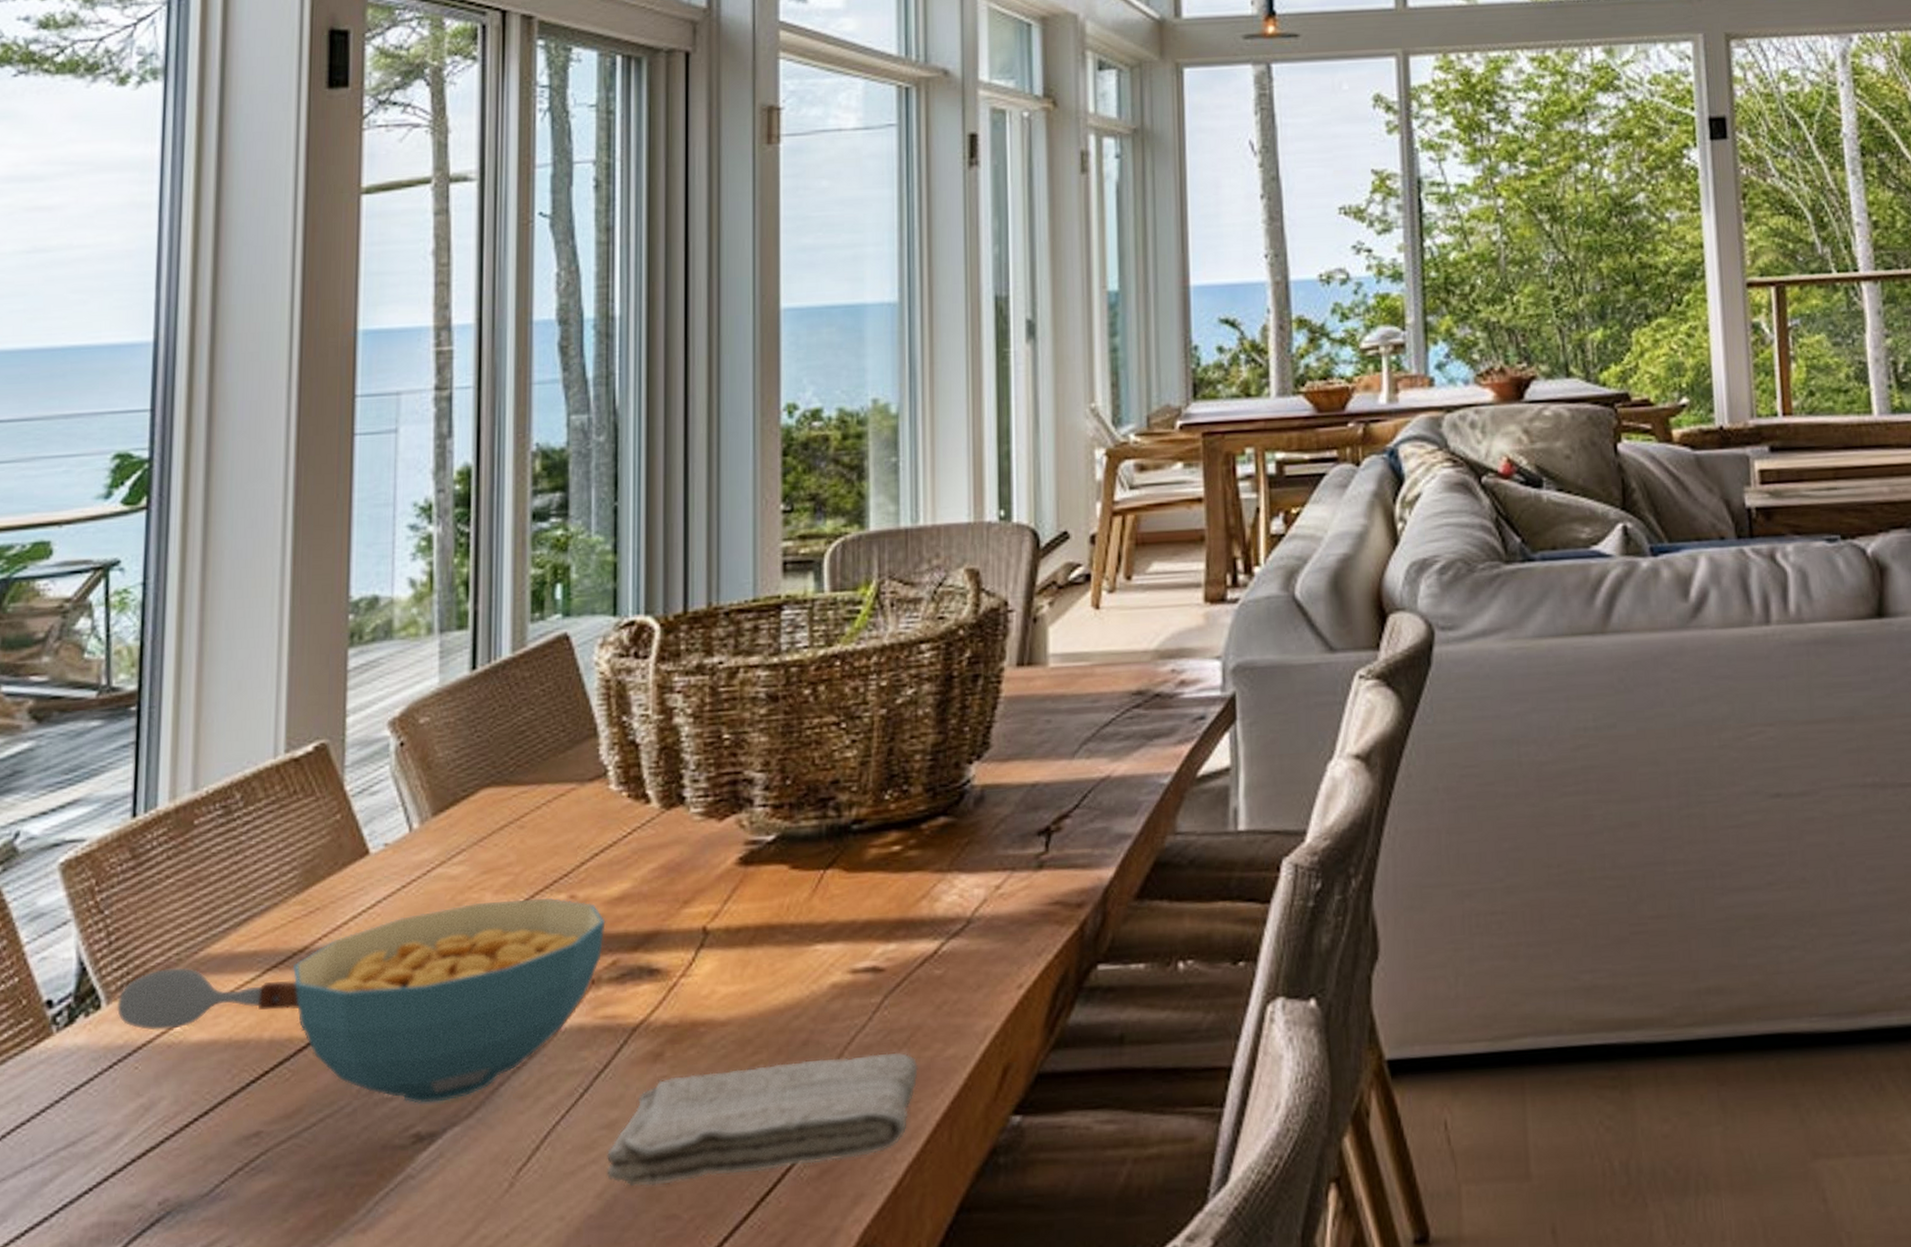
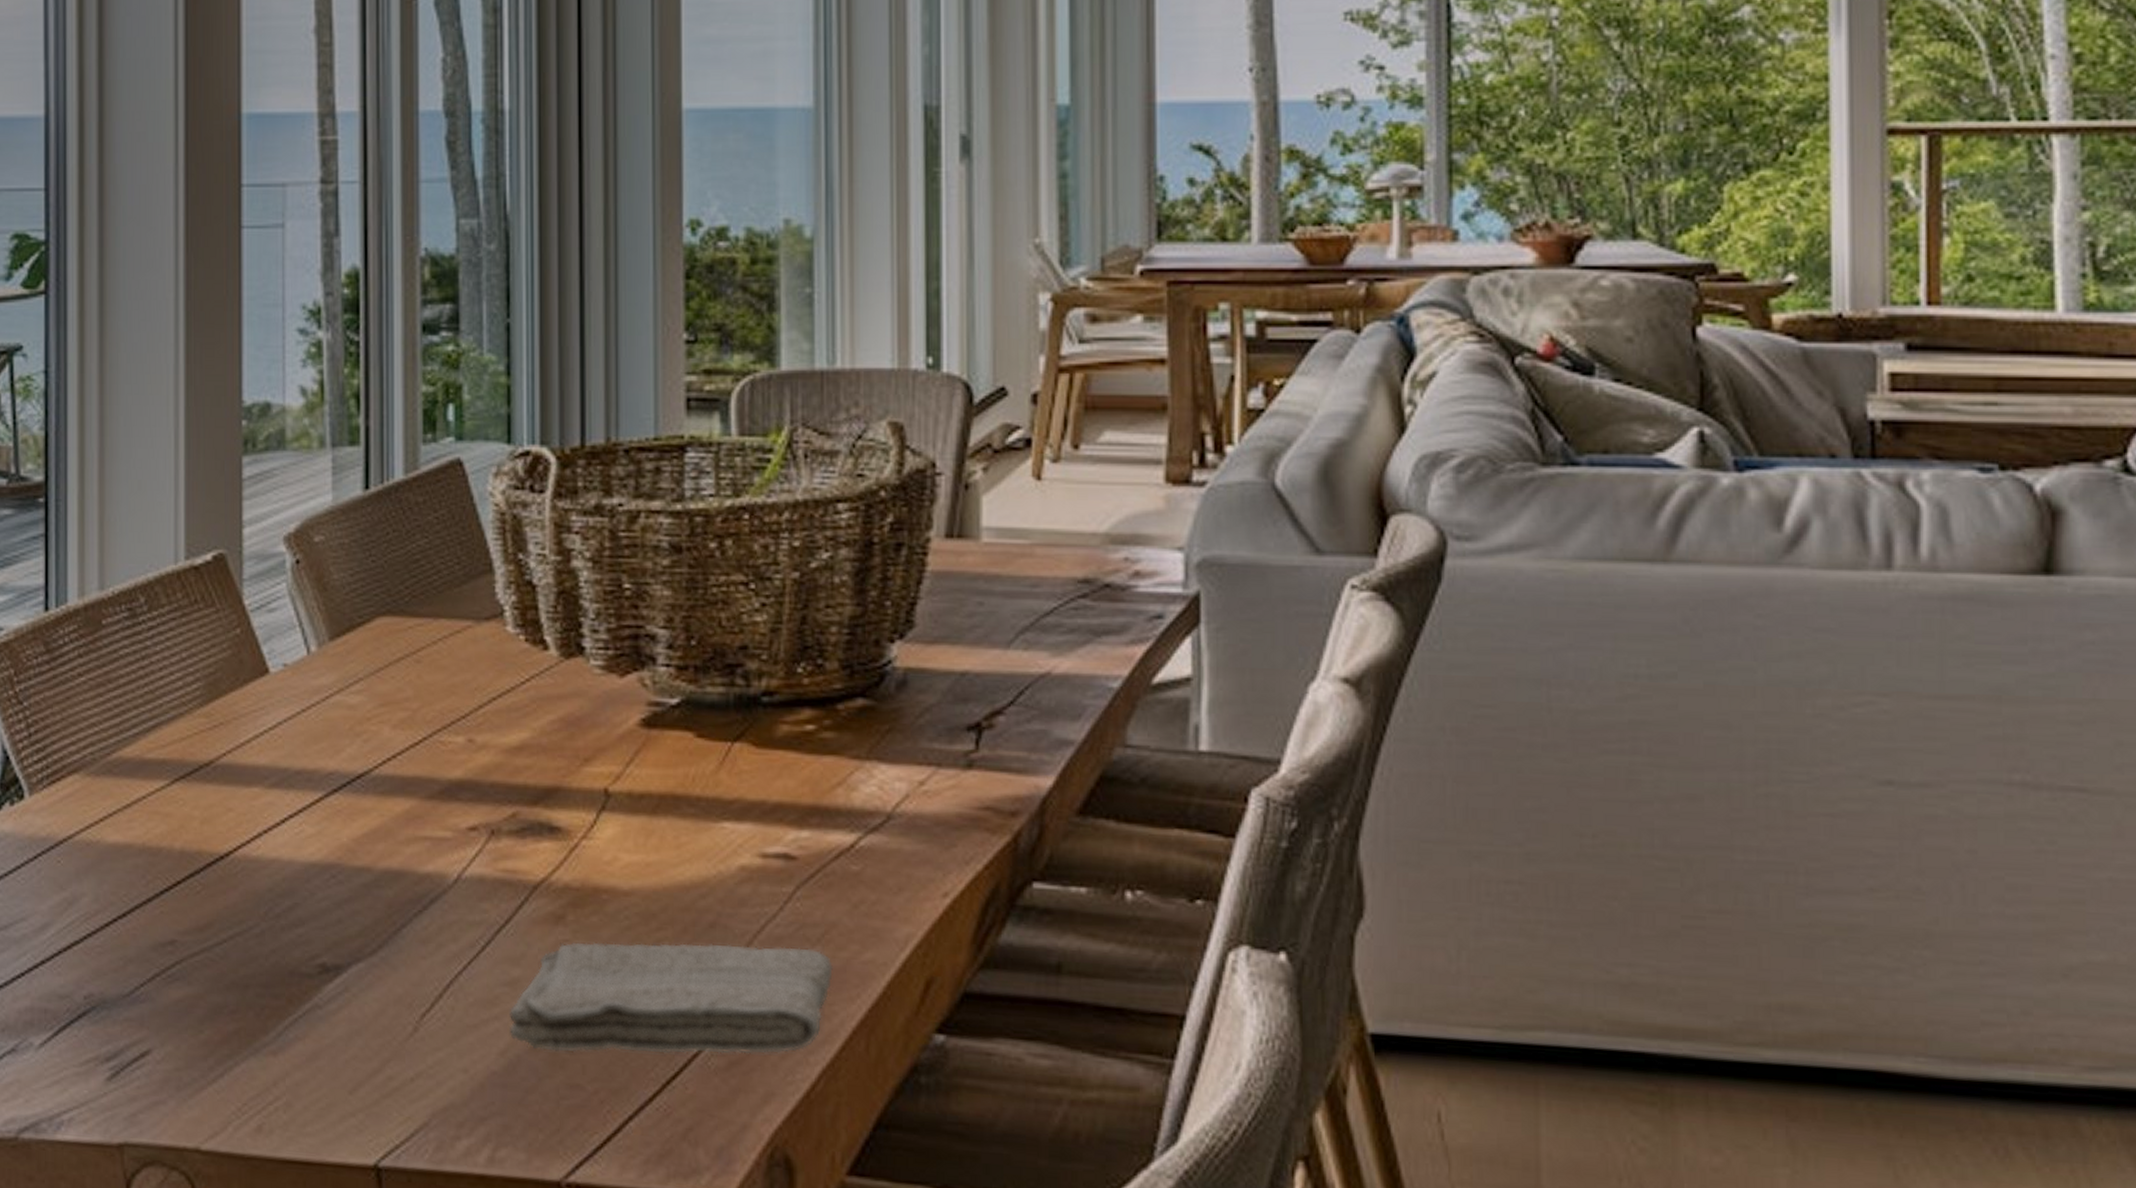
soupspoon: present [116,967,299,1031] -> none [38,766,206,828]
cereal bowl: present [292,897,606,1104] -> none [199,735,505,936]

